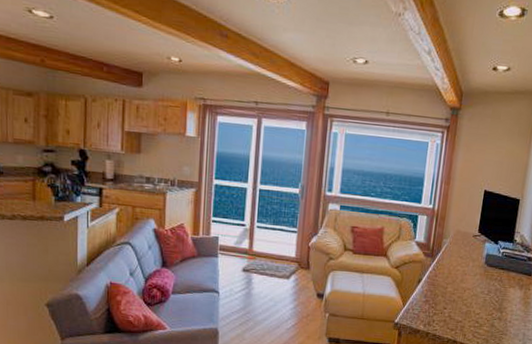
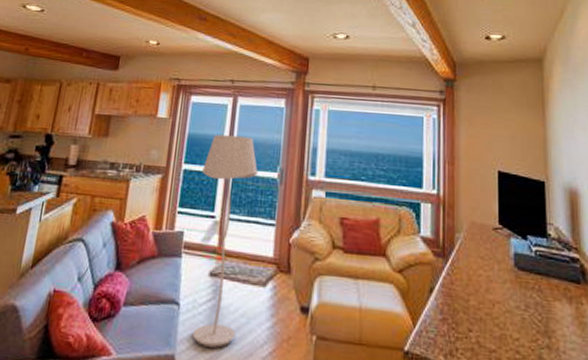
floor lamp: none [231,153,282,323] -> present [192,134,259,348]

